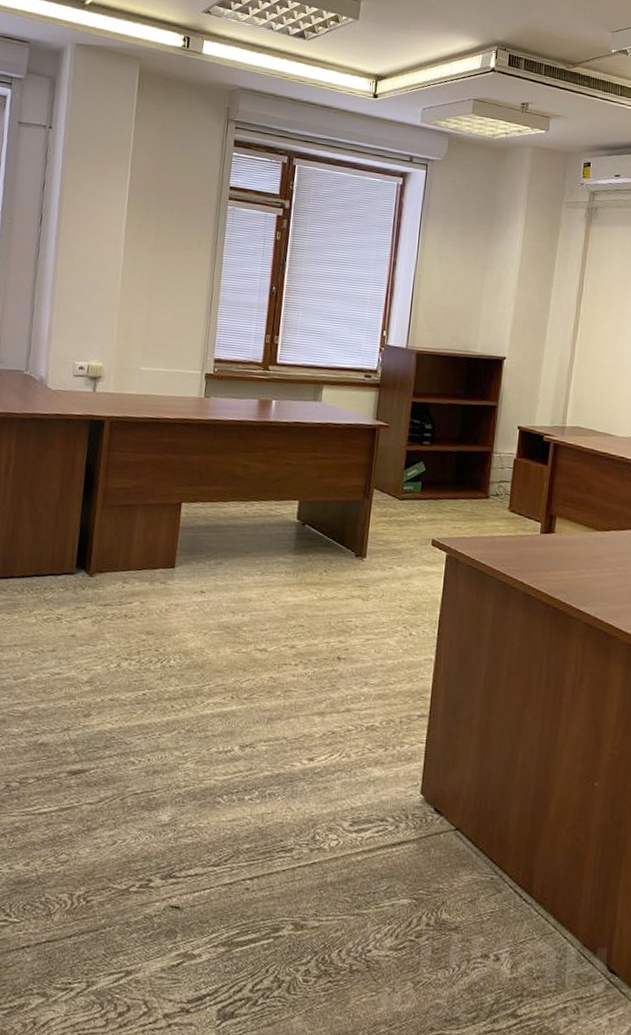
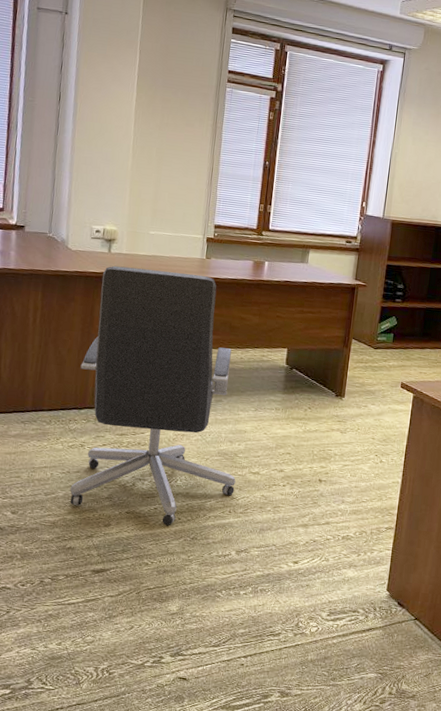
office chair: none [43,407,239,715] -> present [70,265,236,525]

